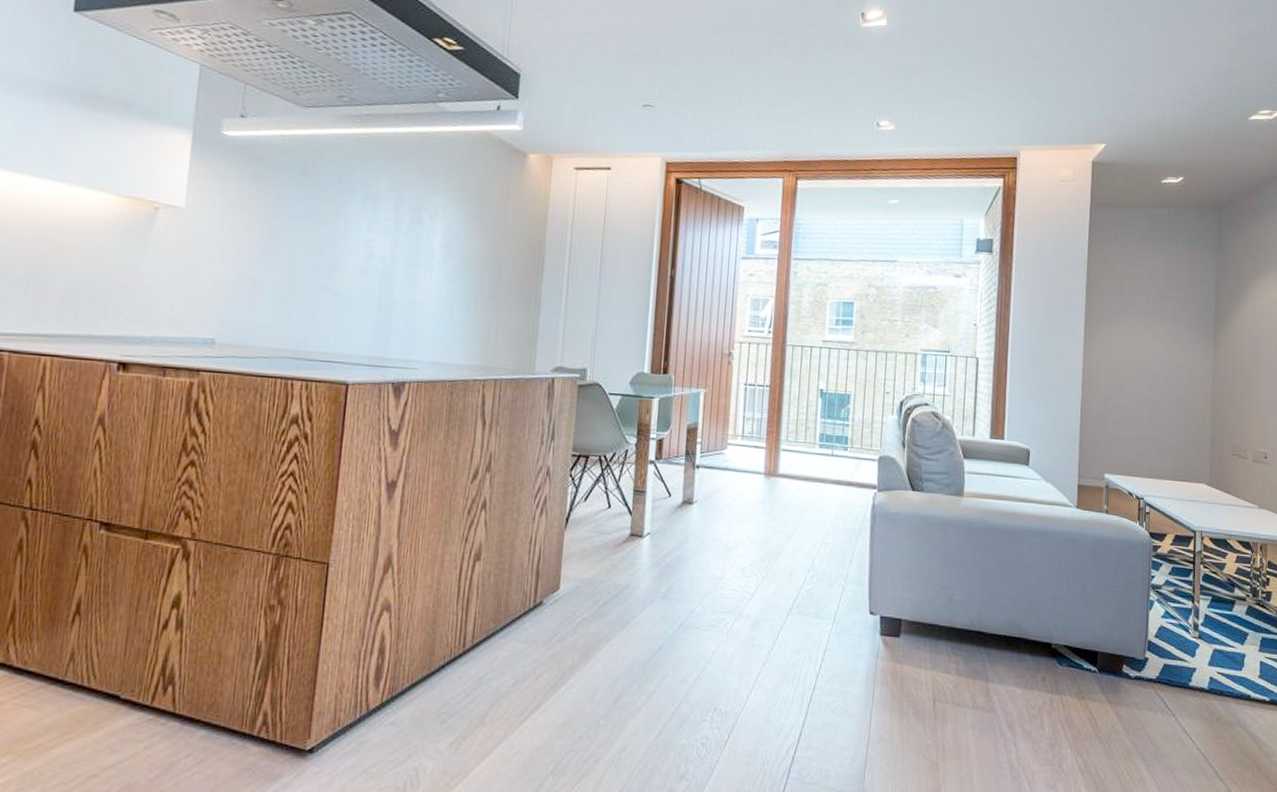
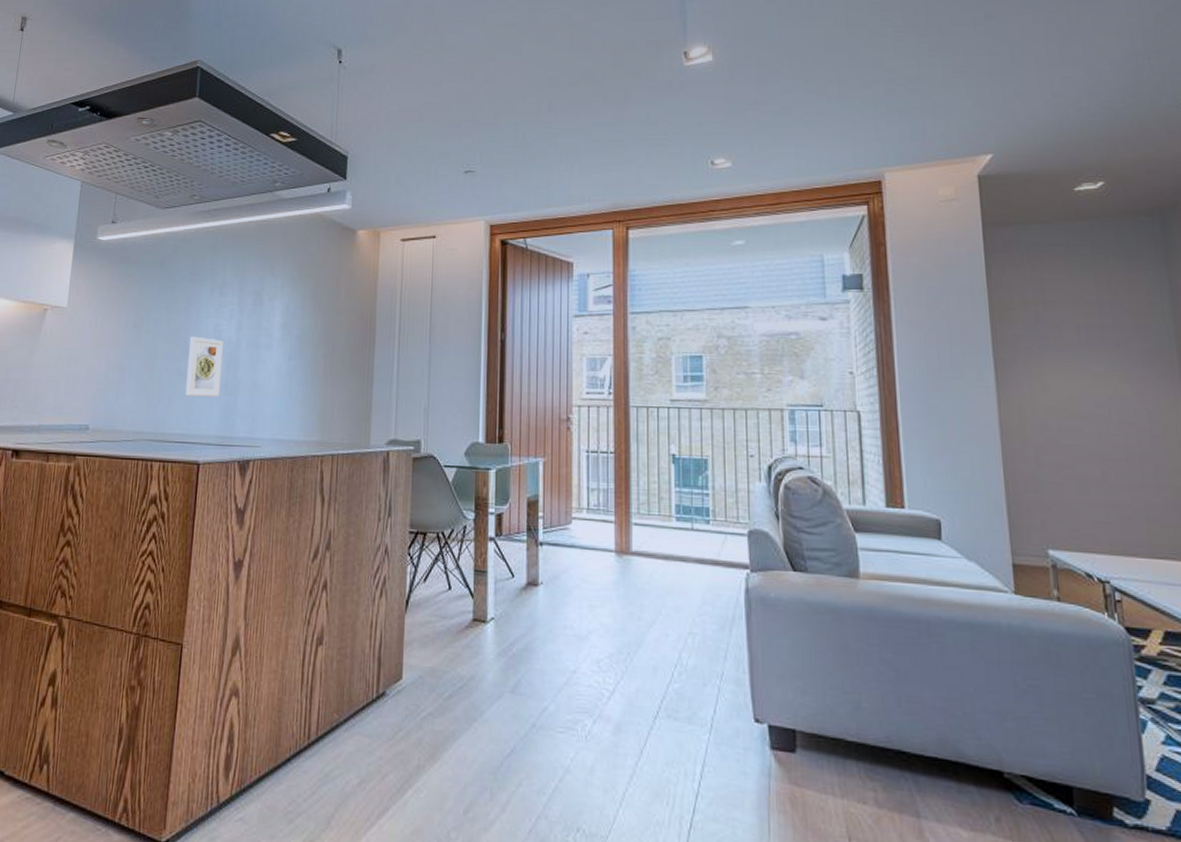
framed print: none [332,250,376,317] -> present [185,336,223,398]

